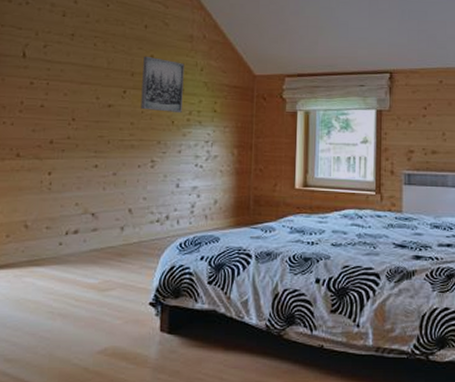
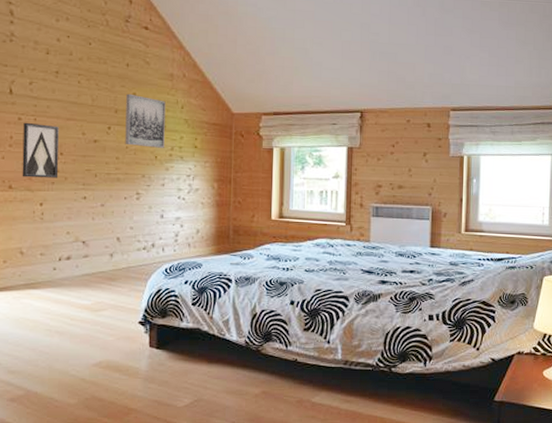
wall art: none [31,86,72,146] -> present [22,122,59,178]

